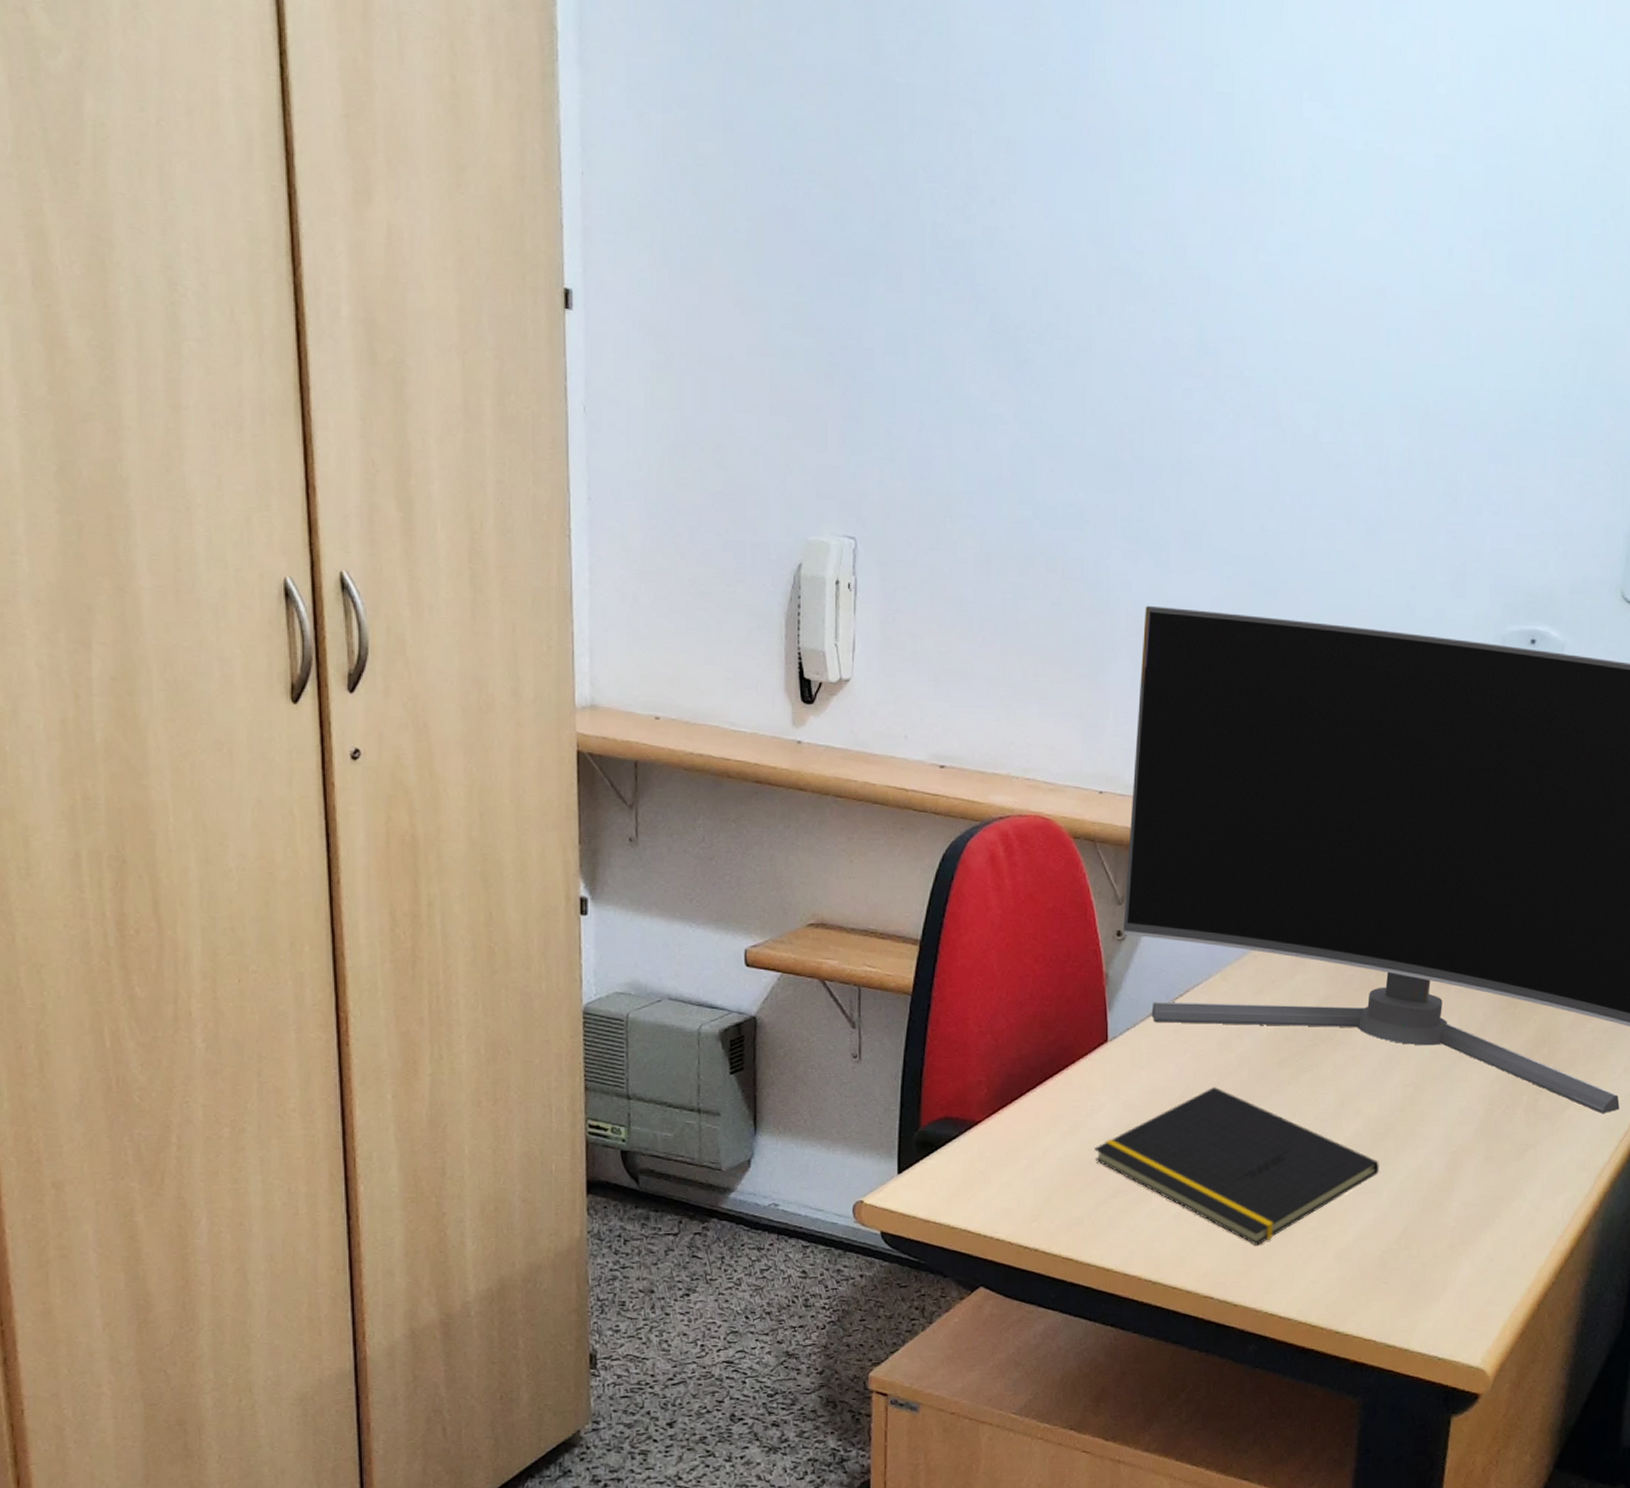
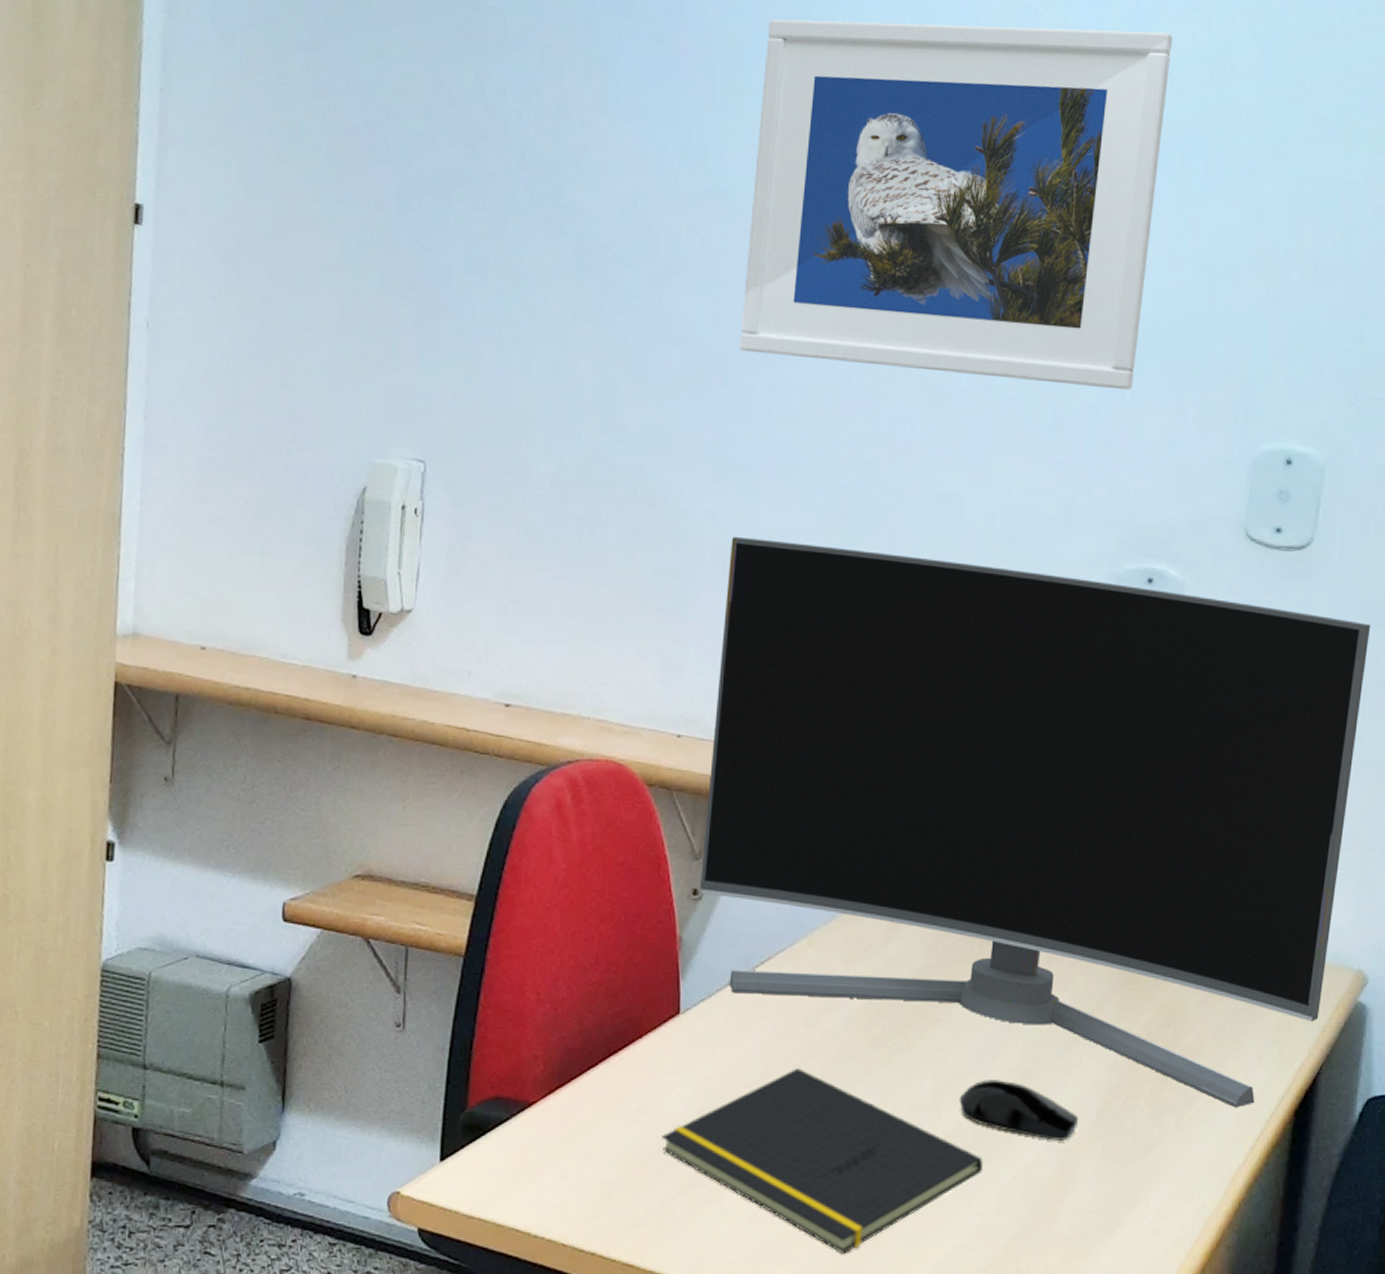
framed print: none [1148,93,1562,461] -> present [739,19,1173,390]
computer mouse: none [1358,1092,1464,1146] -> present [959,1078,1079,1142]

